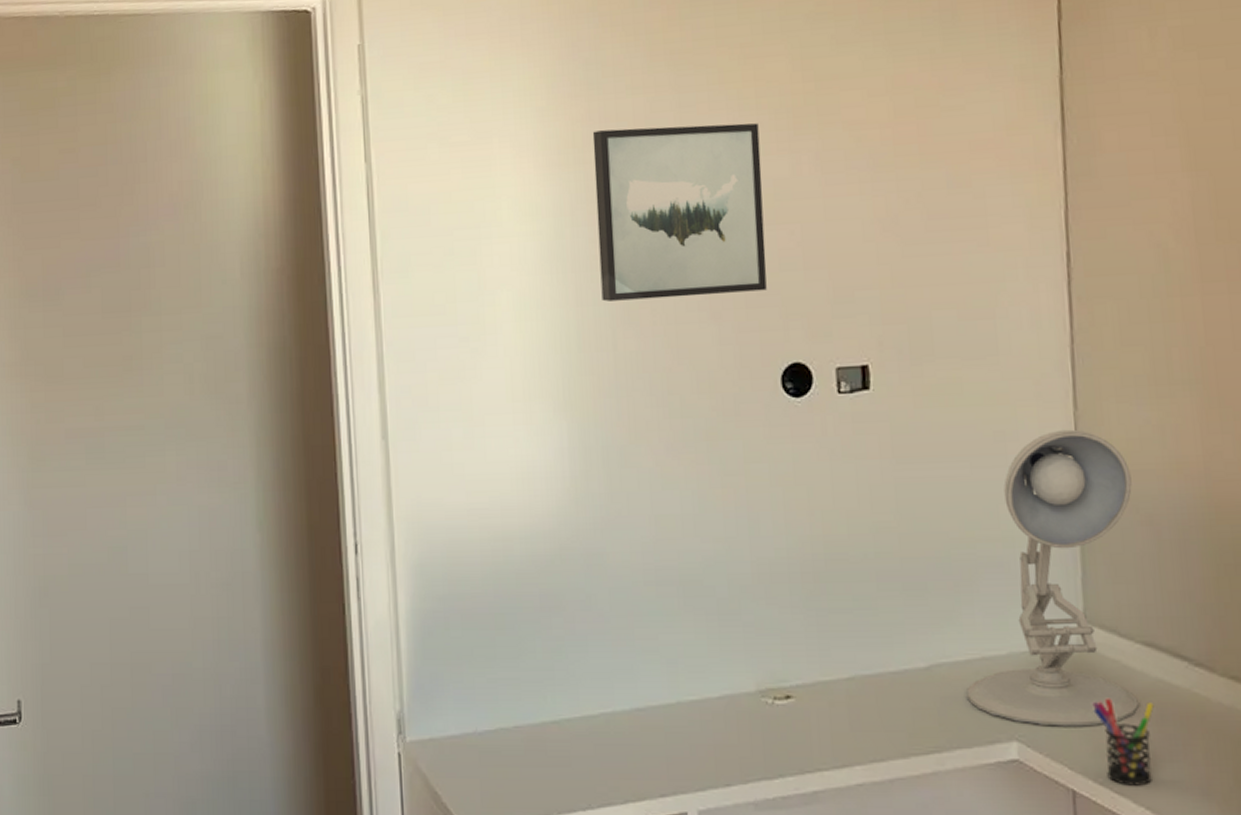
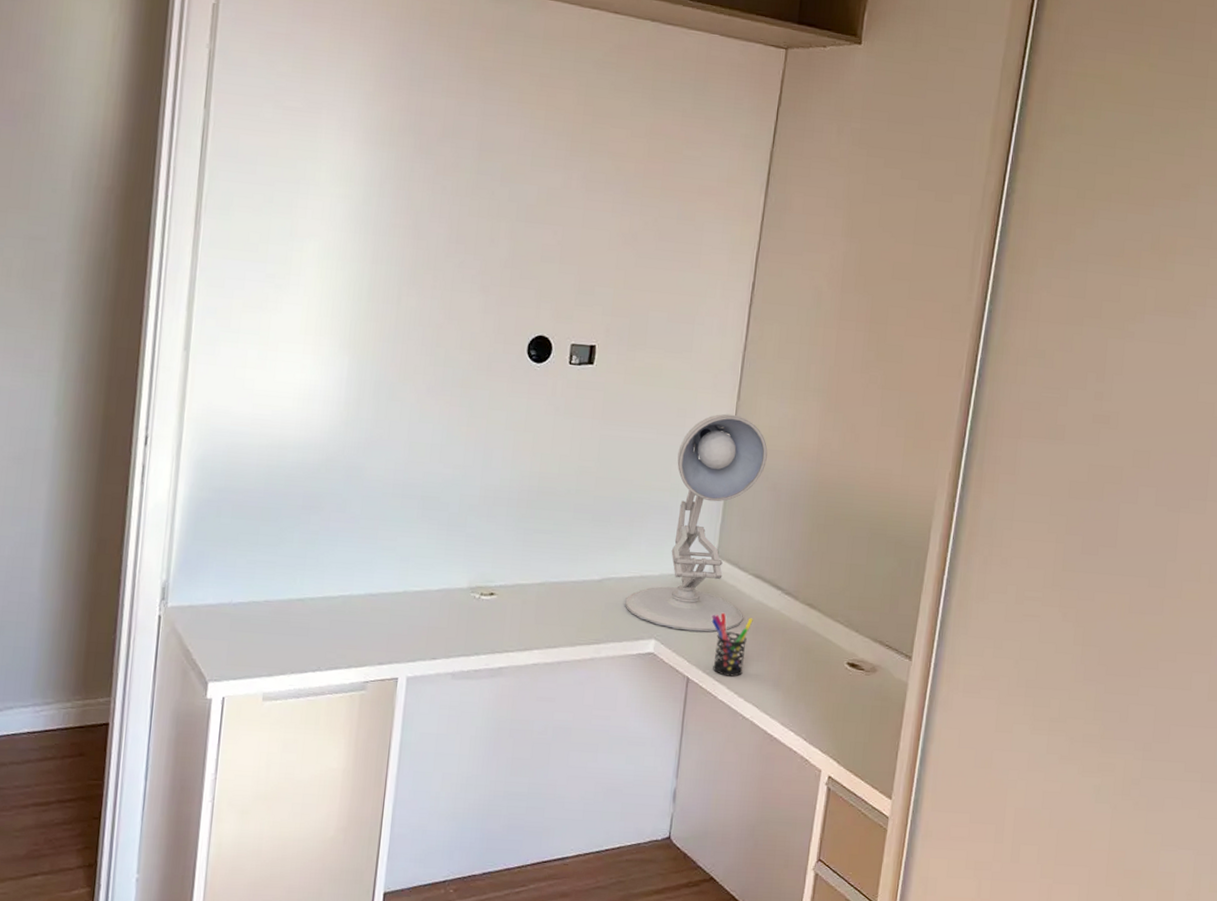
wall art: present [592,123,767,302] -> none [394,121,544,275]

